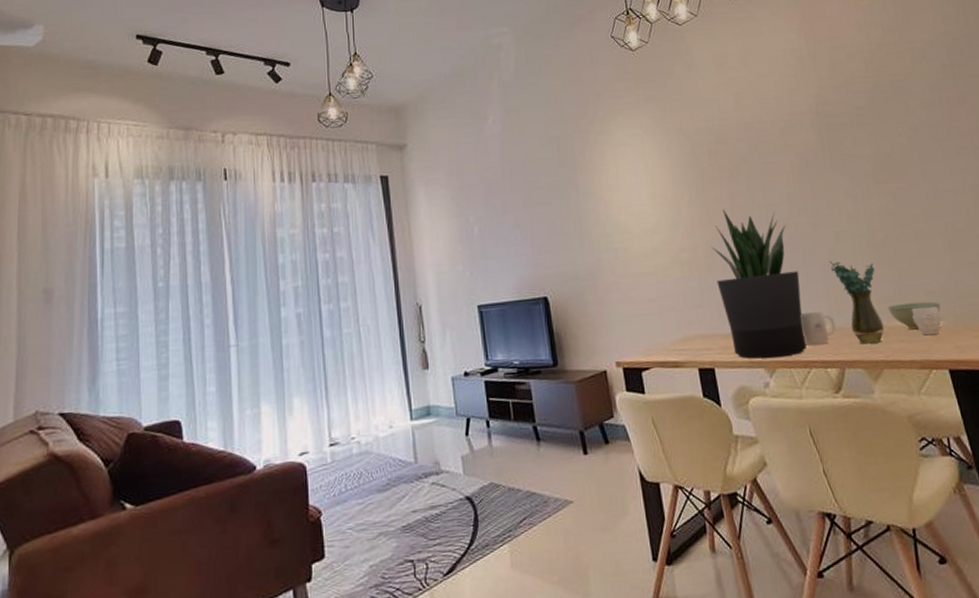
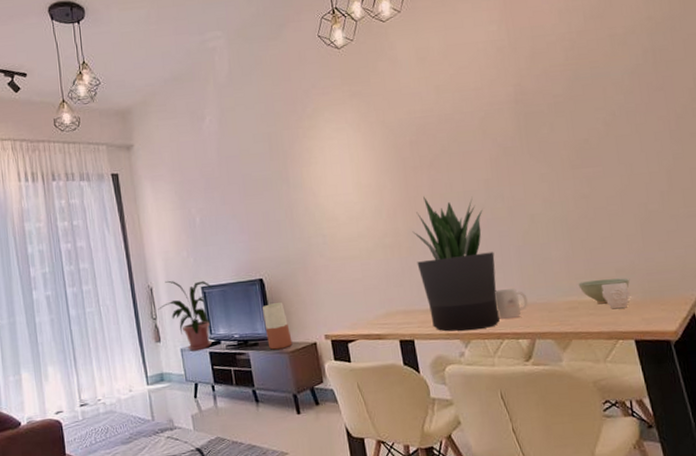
house plant: none [427,297,492,380] -> present [157,280,214,351]
vase: none [547,324,580,379] -> present [263,303,293,350]
vase: present [829,261,885,344] -> none [523,242,574,318]

